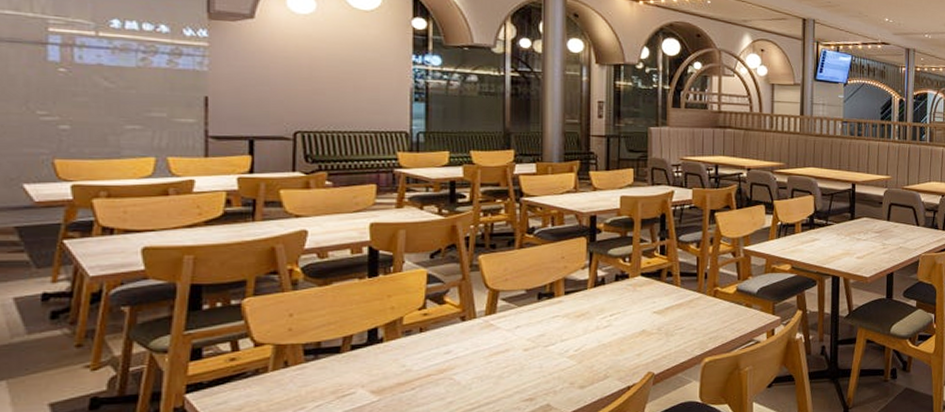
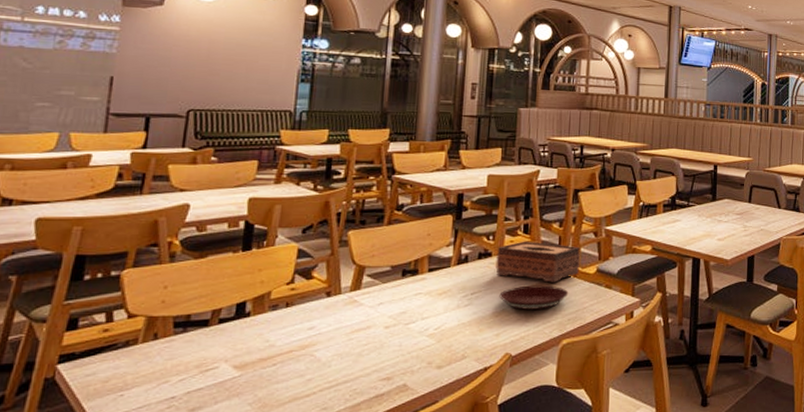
tissue box: none [633,262,720,303] -> present [495,241,581,283]
plate: none [639,305,709,330] -> present [499,285,569,310]

